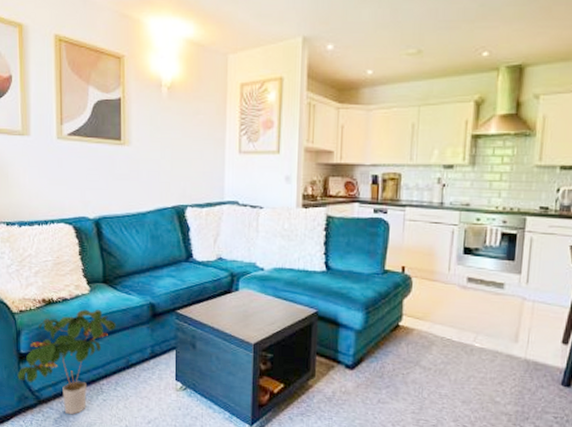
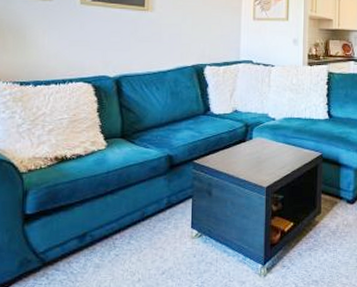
potted plant: present [17,309,117,414] -> none [20,163,133,274]

